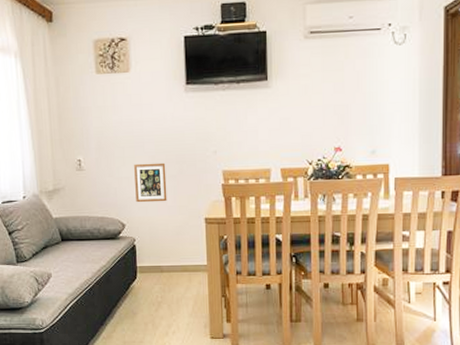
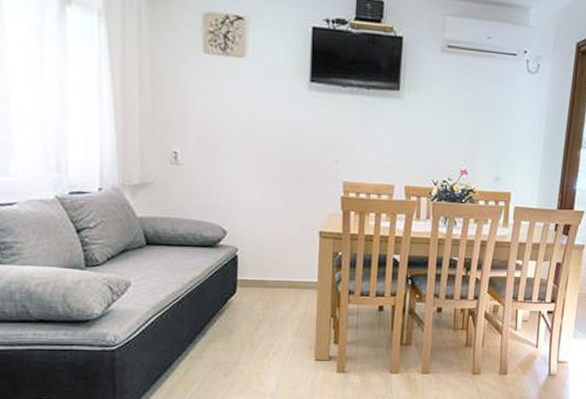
picture frame: present [134,162,167,203] -> none [242,163,280,210]

